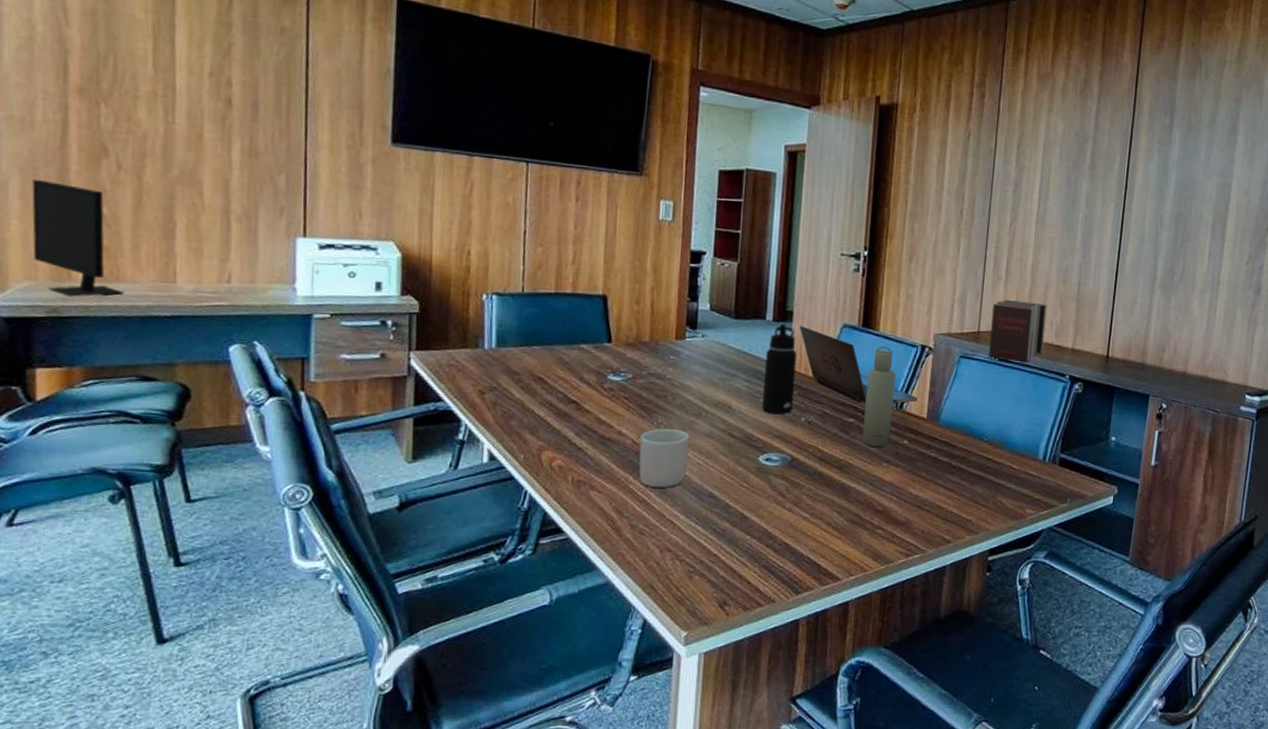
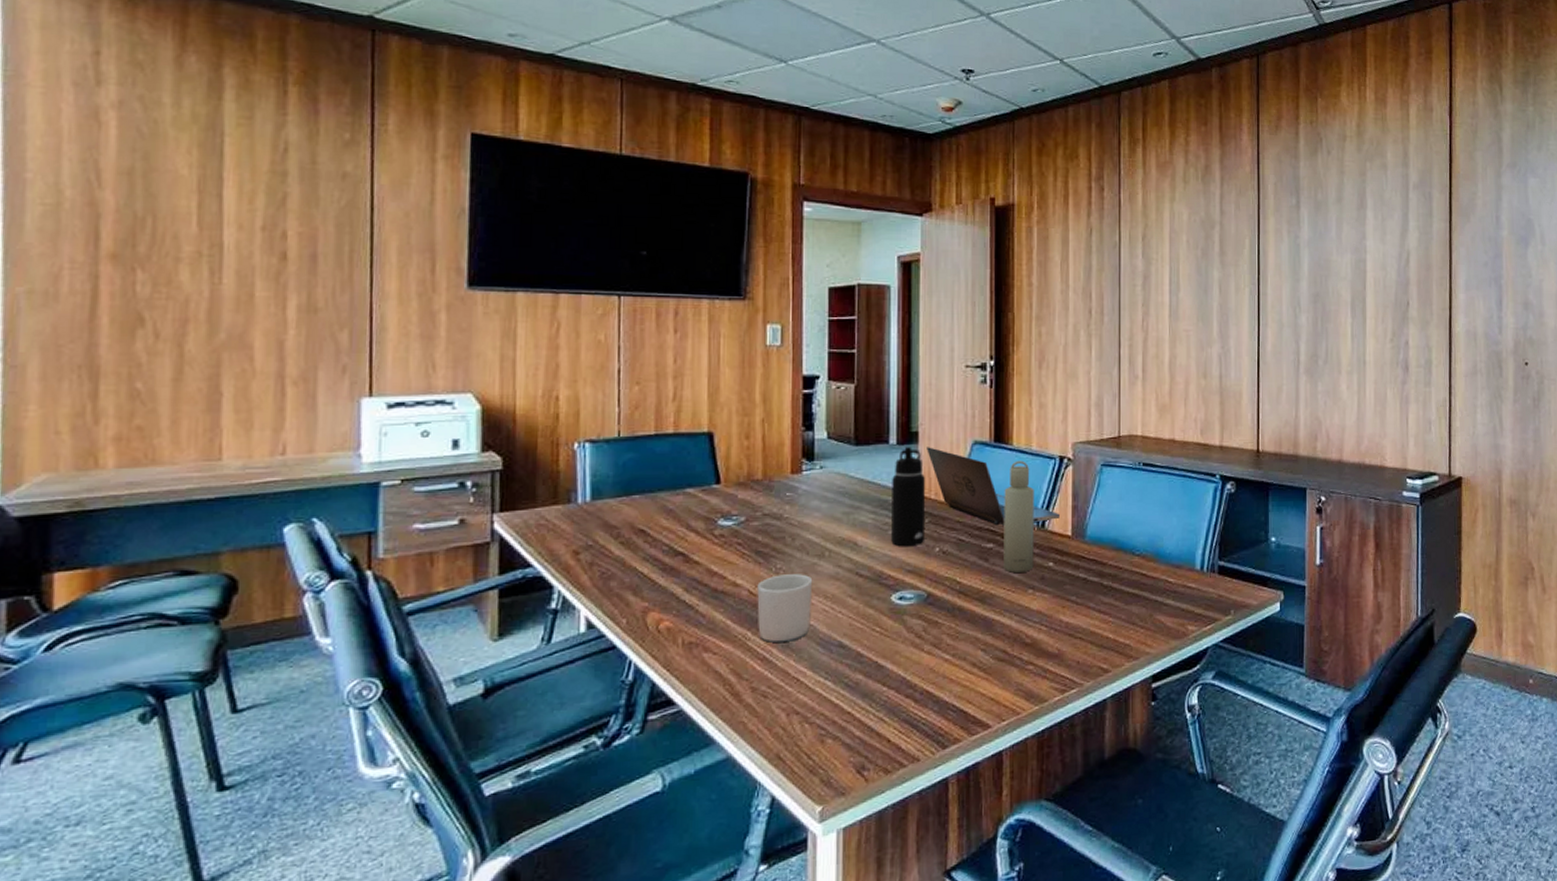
monitor: present [32,178,123,297] -> none [54,357,160,487]
books: present [989,300,1048,362] -> none [1132,400,1190,465]

